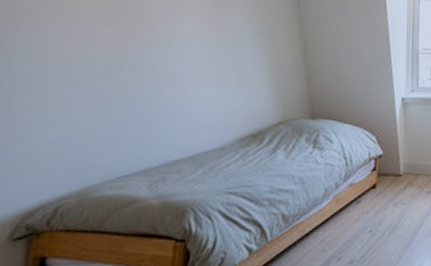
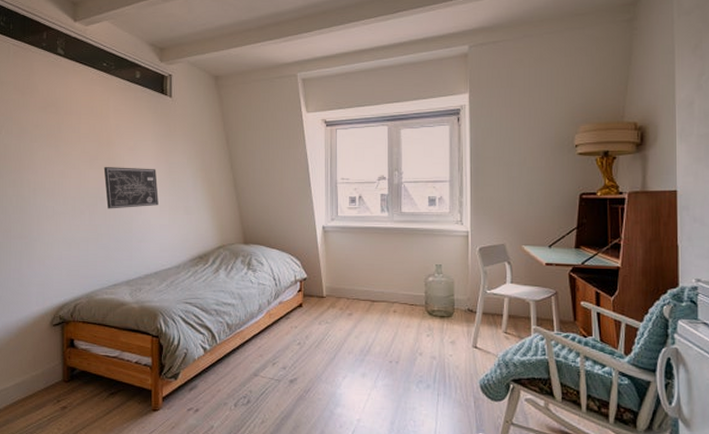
wall art: none [126,26,204,78] -> present [103,167,159,209]

